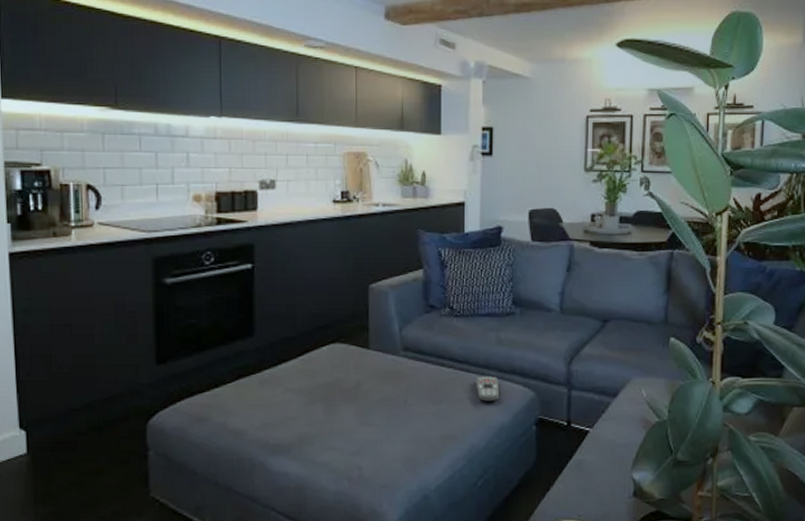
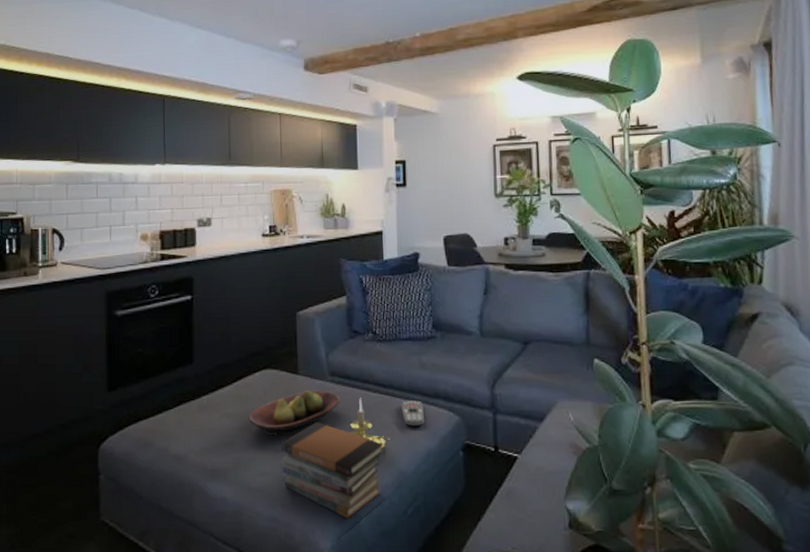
fruit bowl: none [314,364,413,410] -> present [248,389,341,435]
book stack: none [348,396,457,491] -> present [281,421,384,518]
candle holder: none [421,373,463,424] -> present [349,397,390,450]

